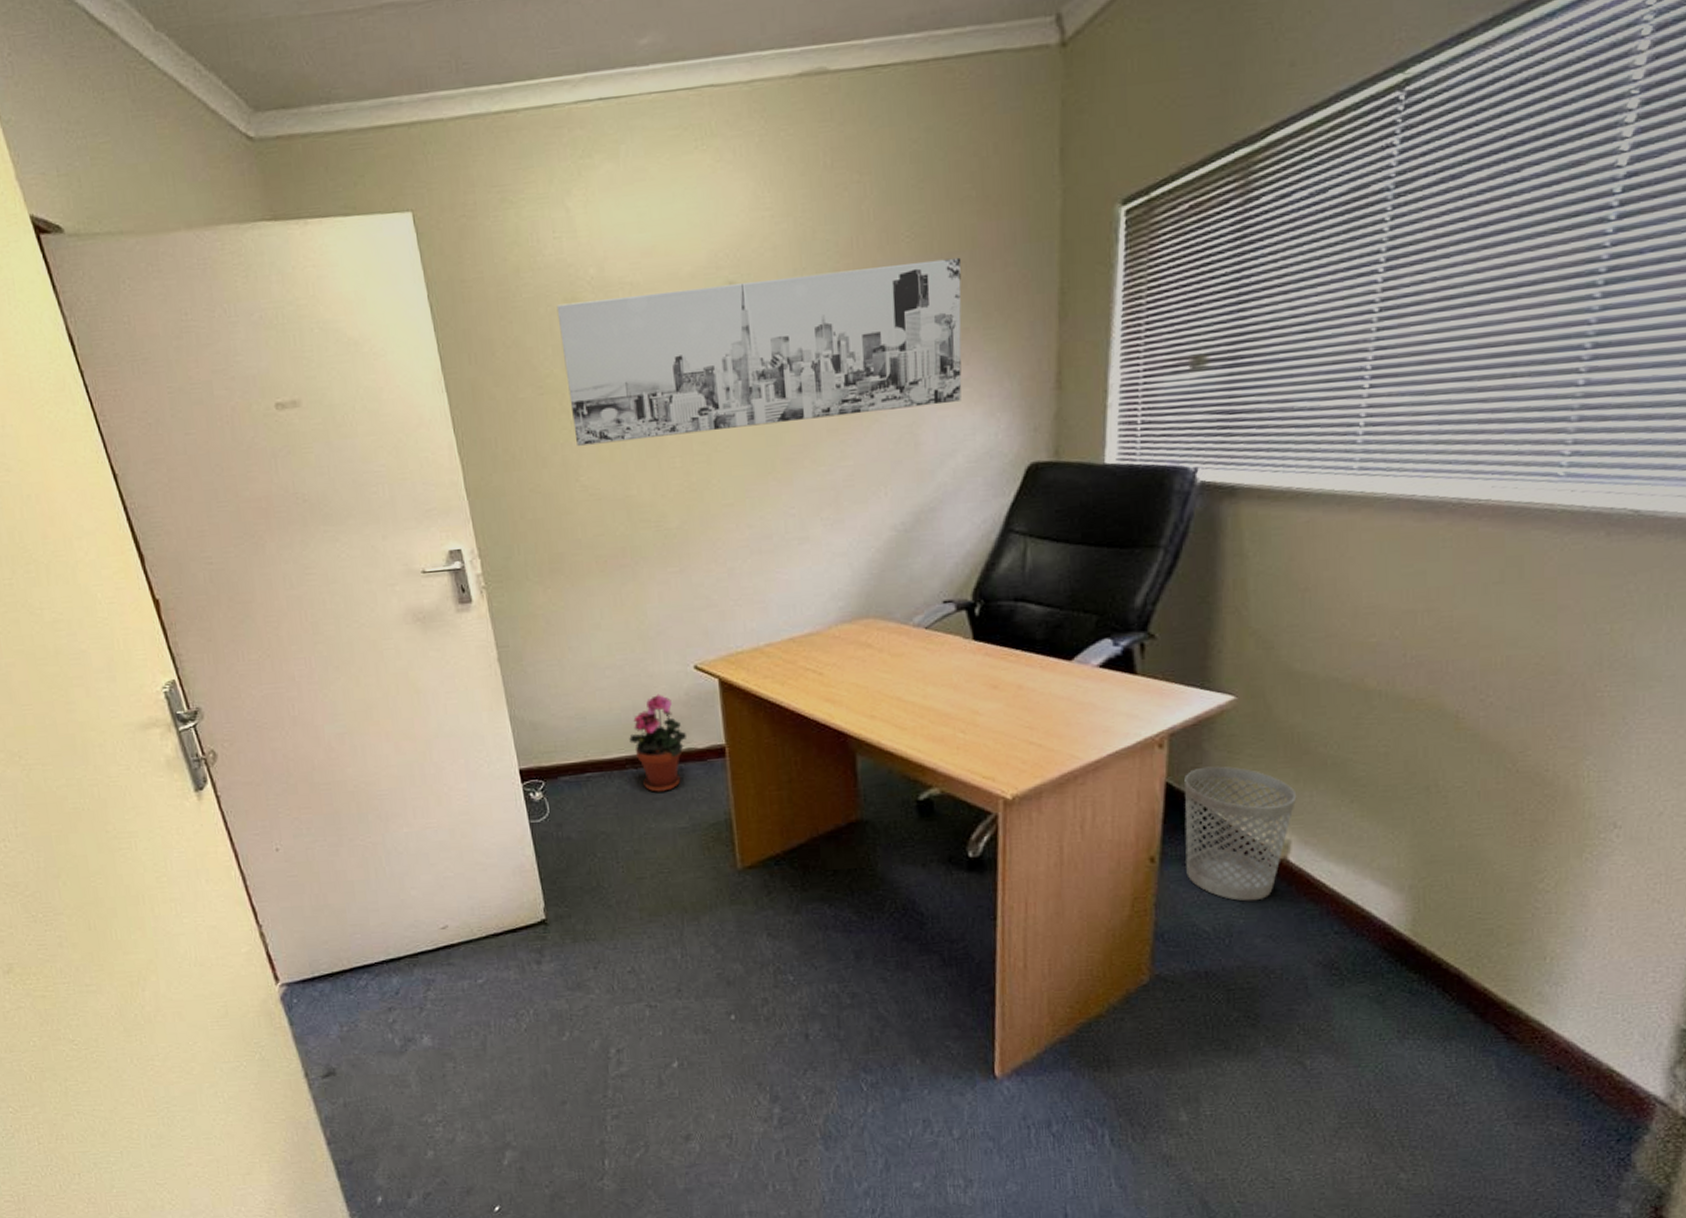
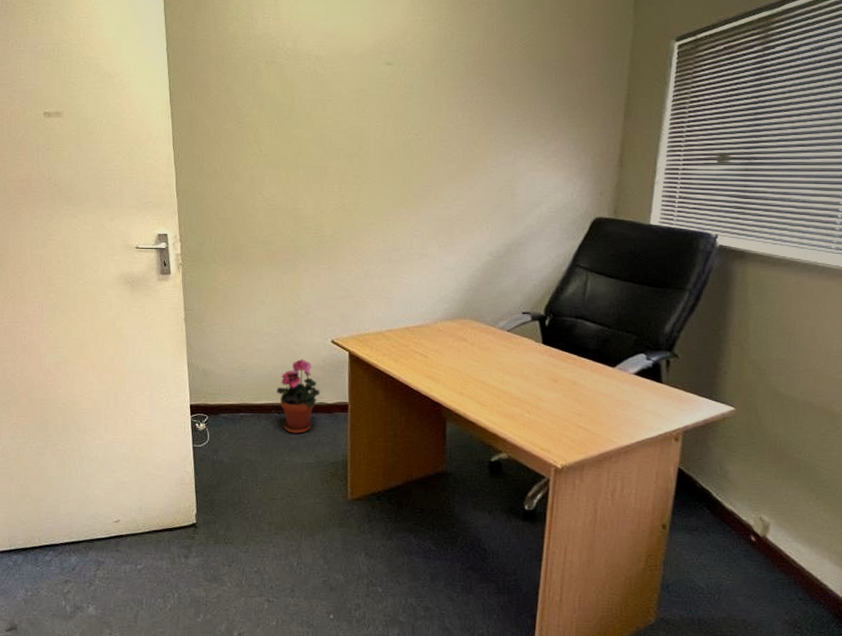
wall art: present [556,257,962,446] -> none [259,64,557,169]
wastebasket: present [1184,766,1297,901] -> none [689,459,777,567]

